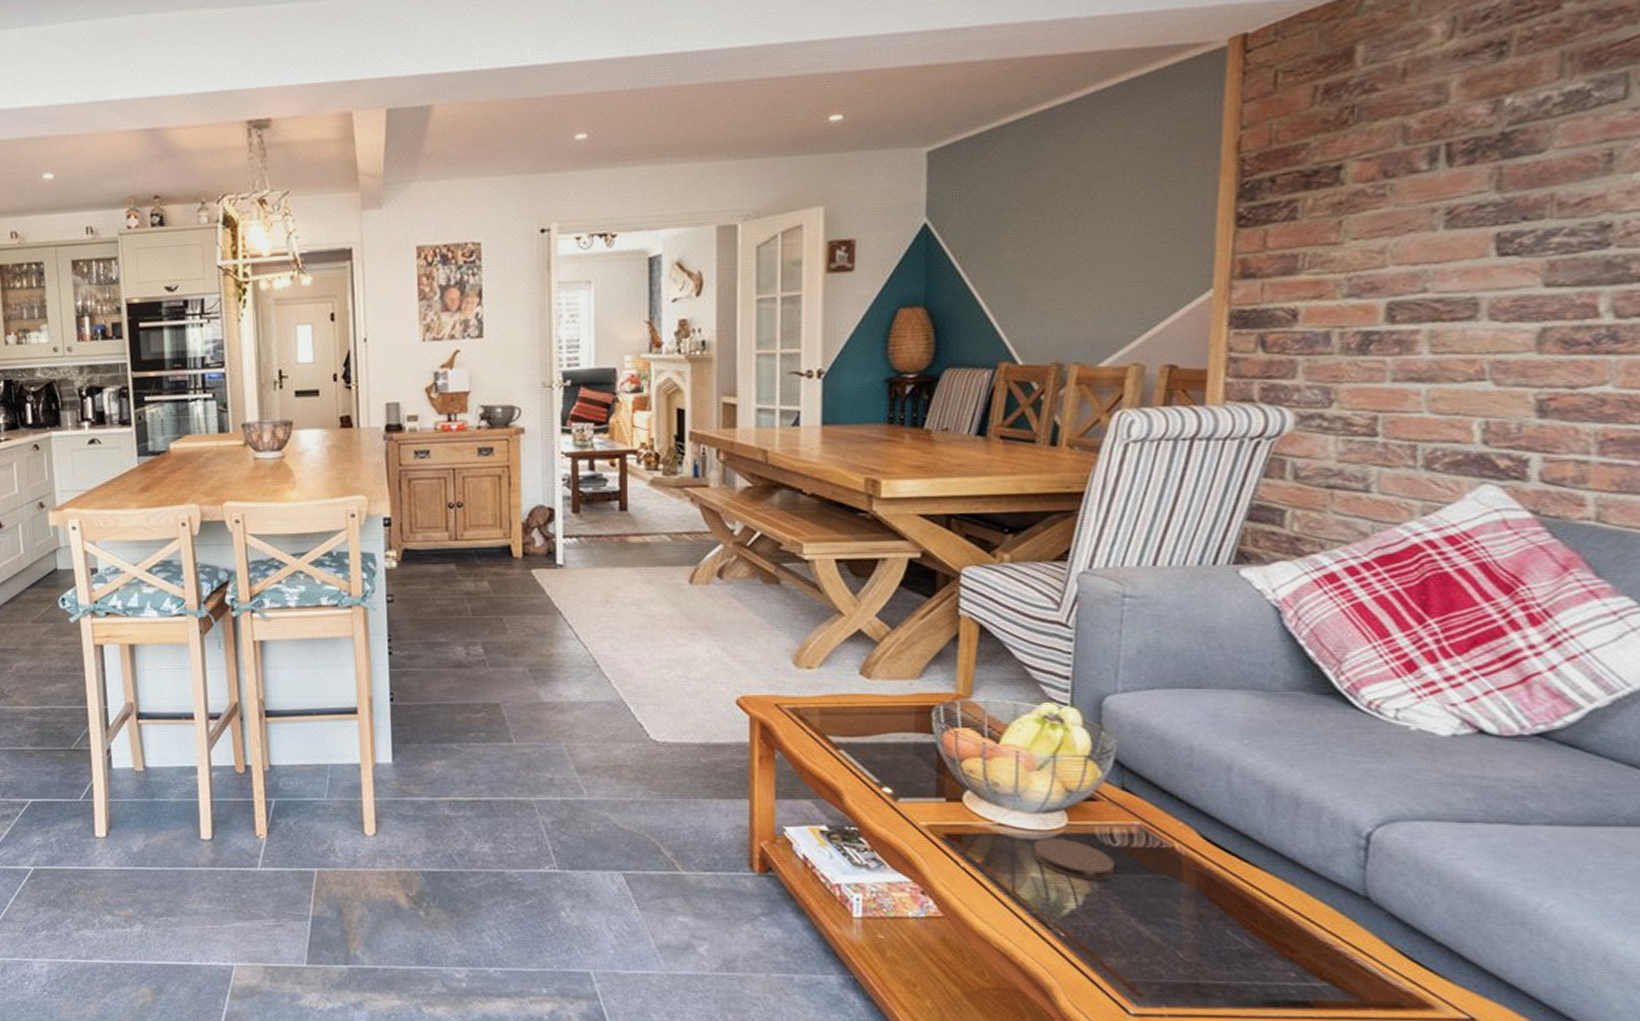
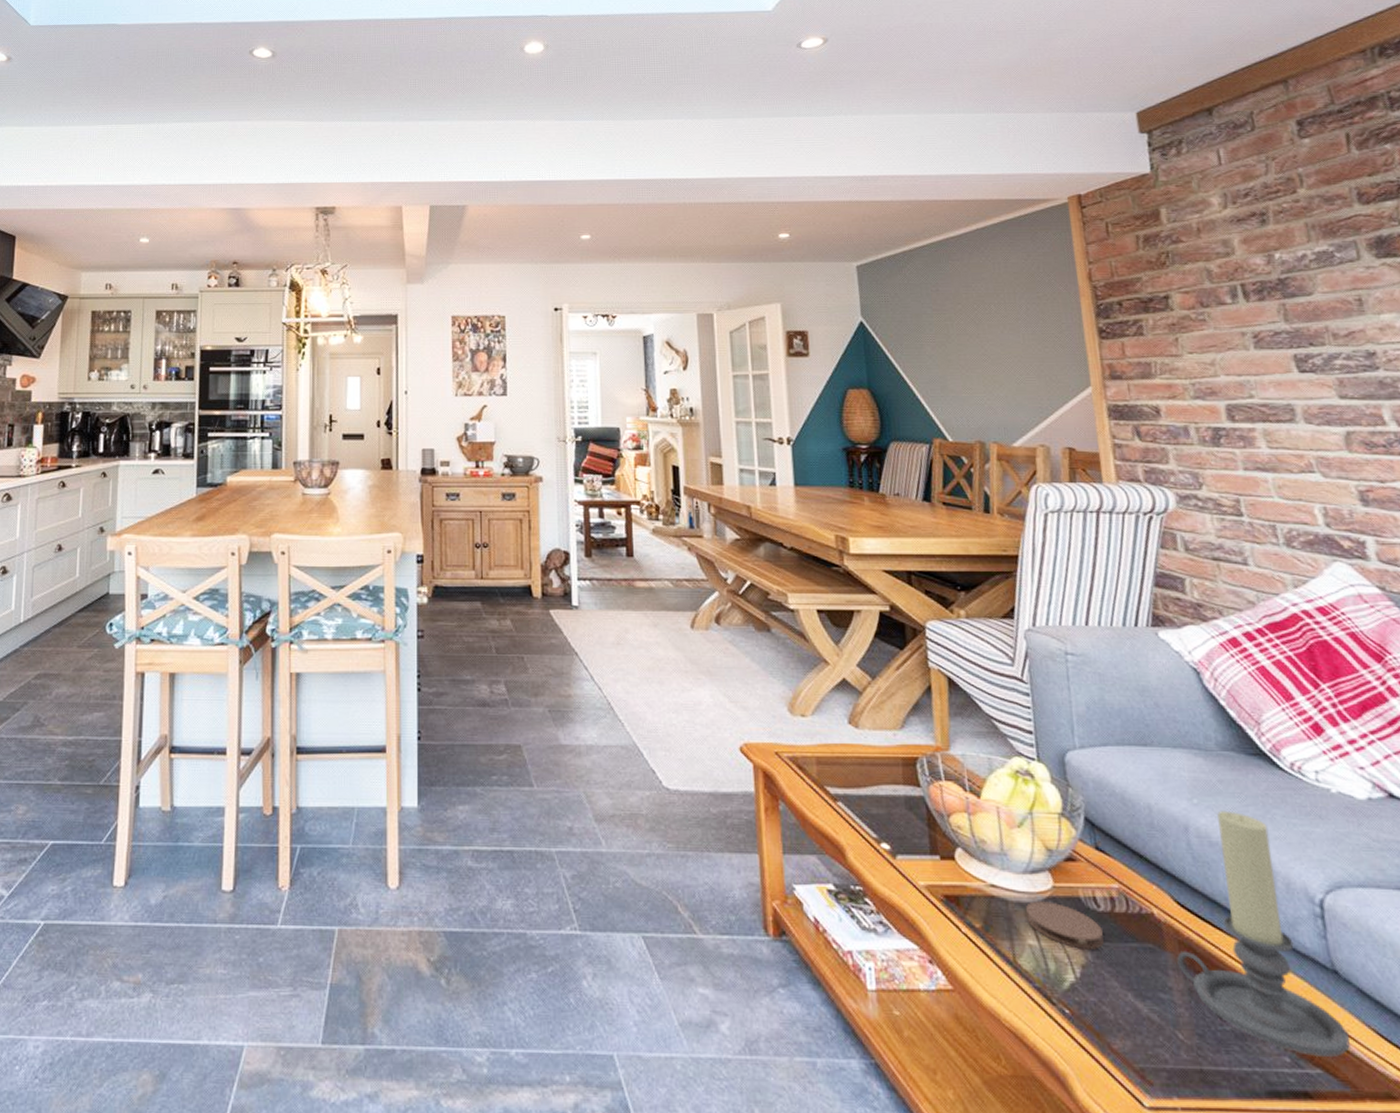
candle holder: none [1192,750,1368,972] -> present [1177,810,1350,1057]

